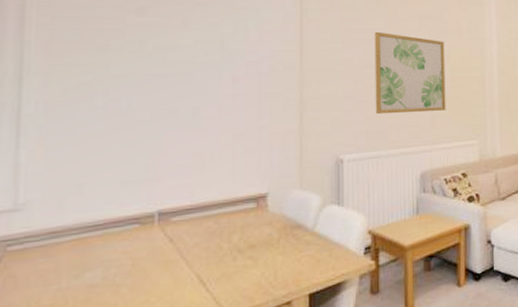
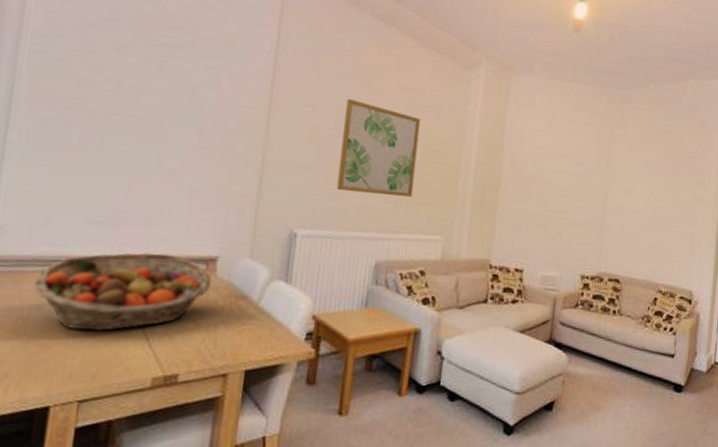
fruit basket: none [71,199,265,291] -> present [34,253,212,332]

